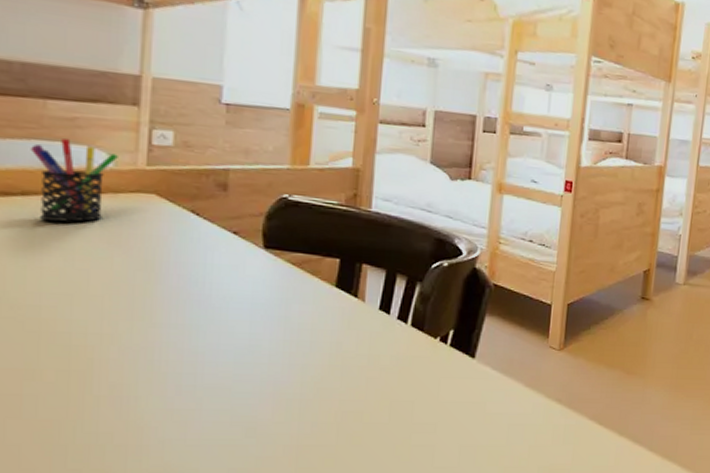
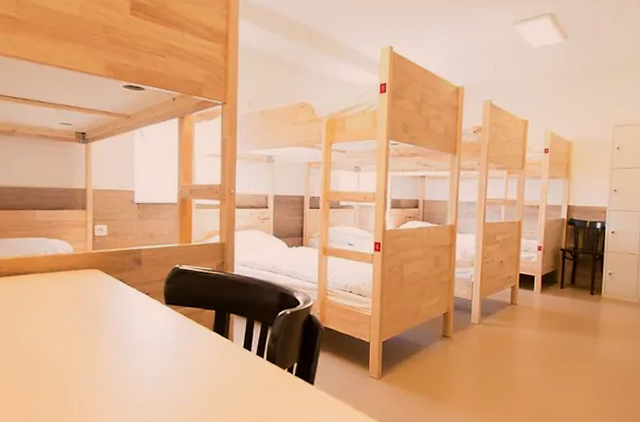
pen holder: present [31,139,118,223] -> none [28,236,76,291]

